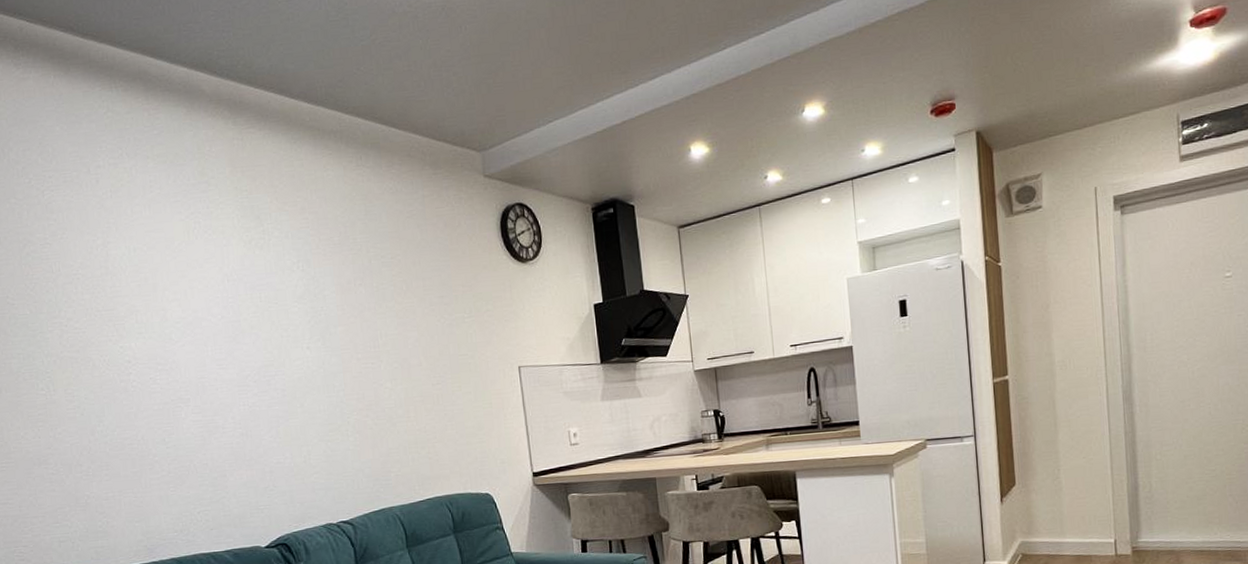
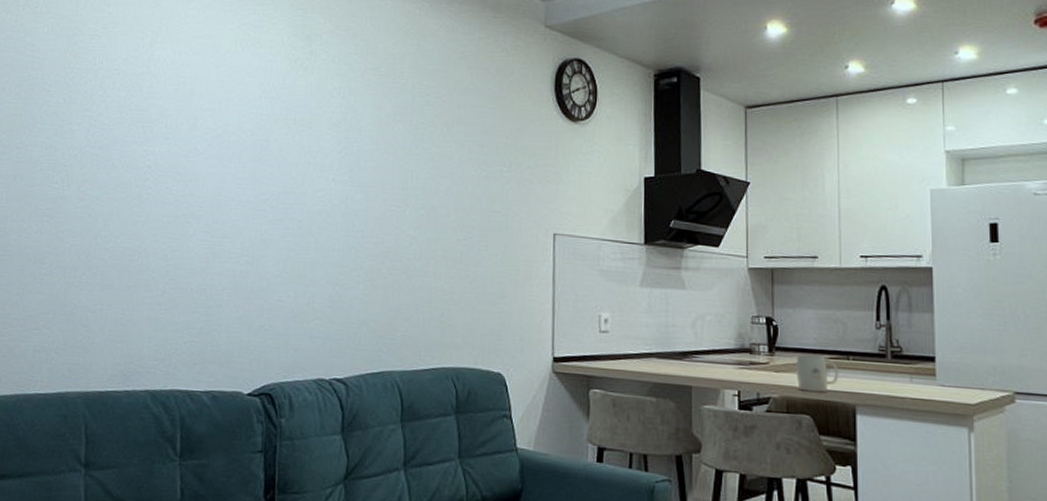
mug: none [742,435,780,467] -> present [796,354,839,393]

